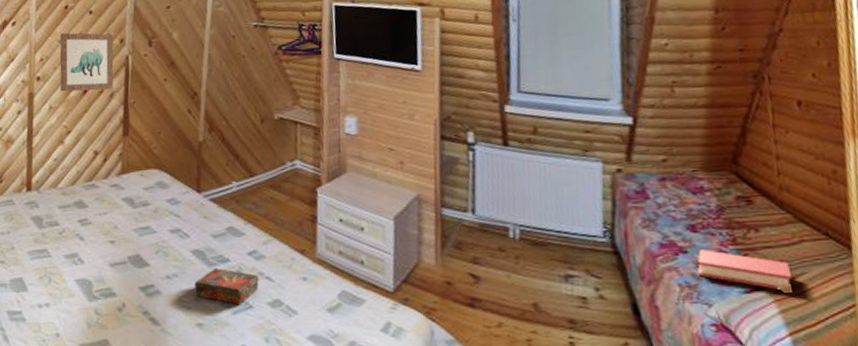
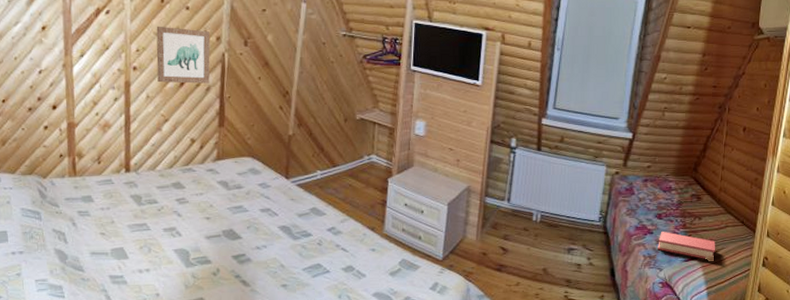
book: present [194,268,259,304] -> none [281,241,336,269]

